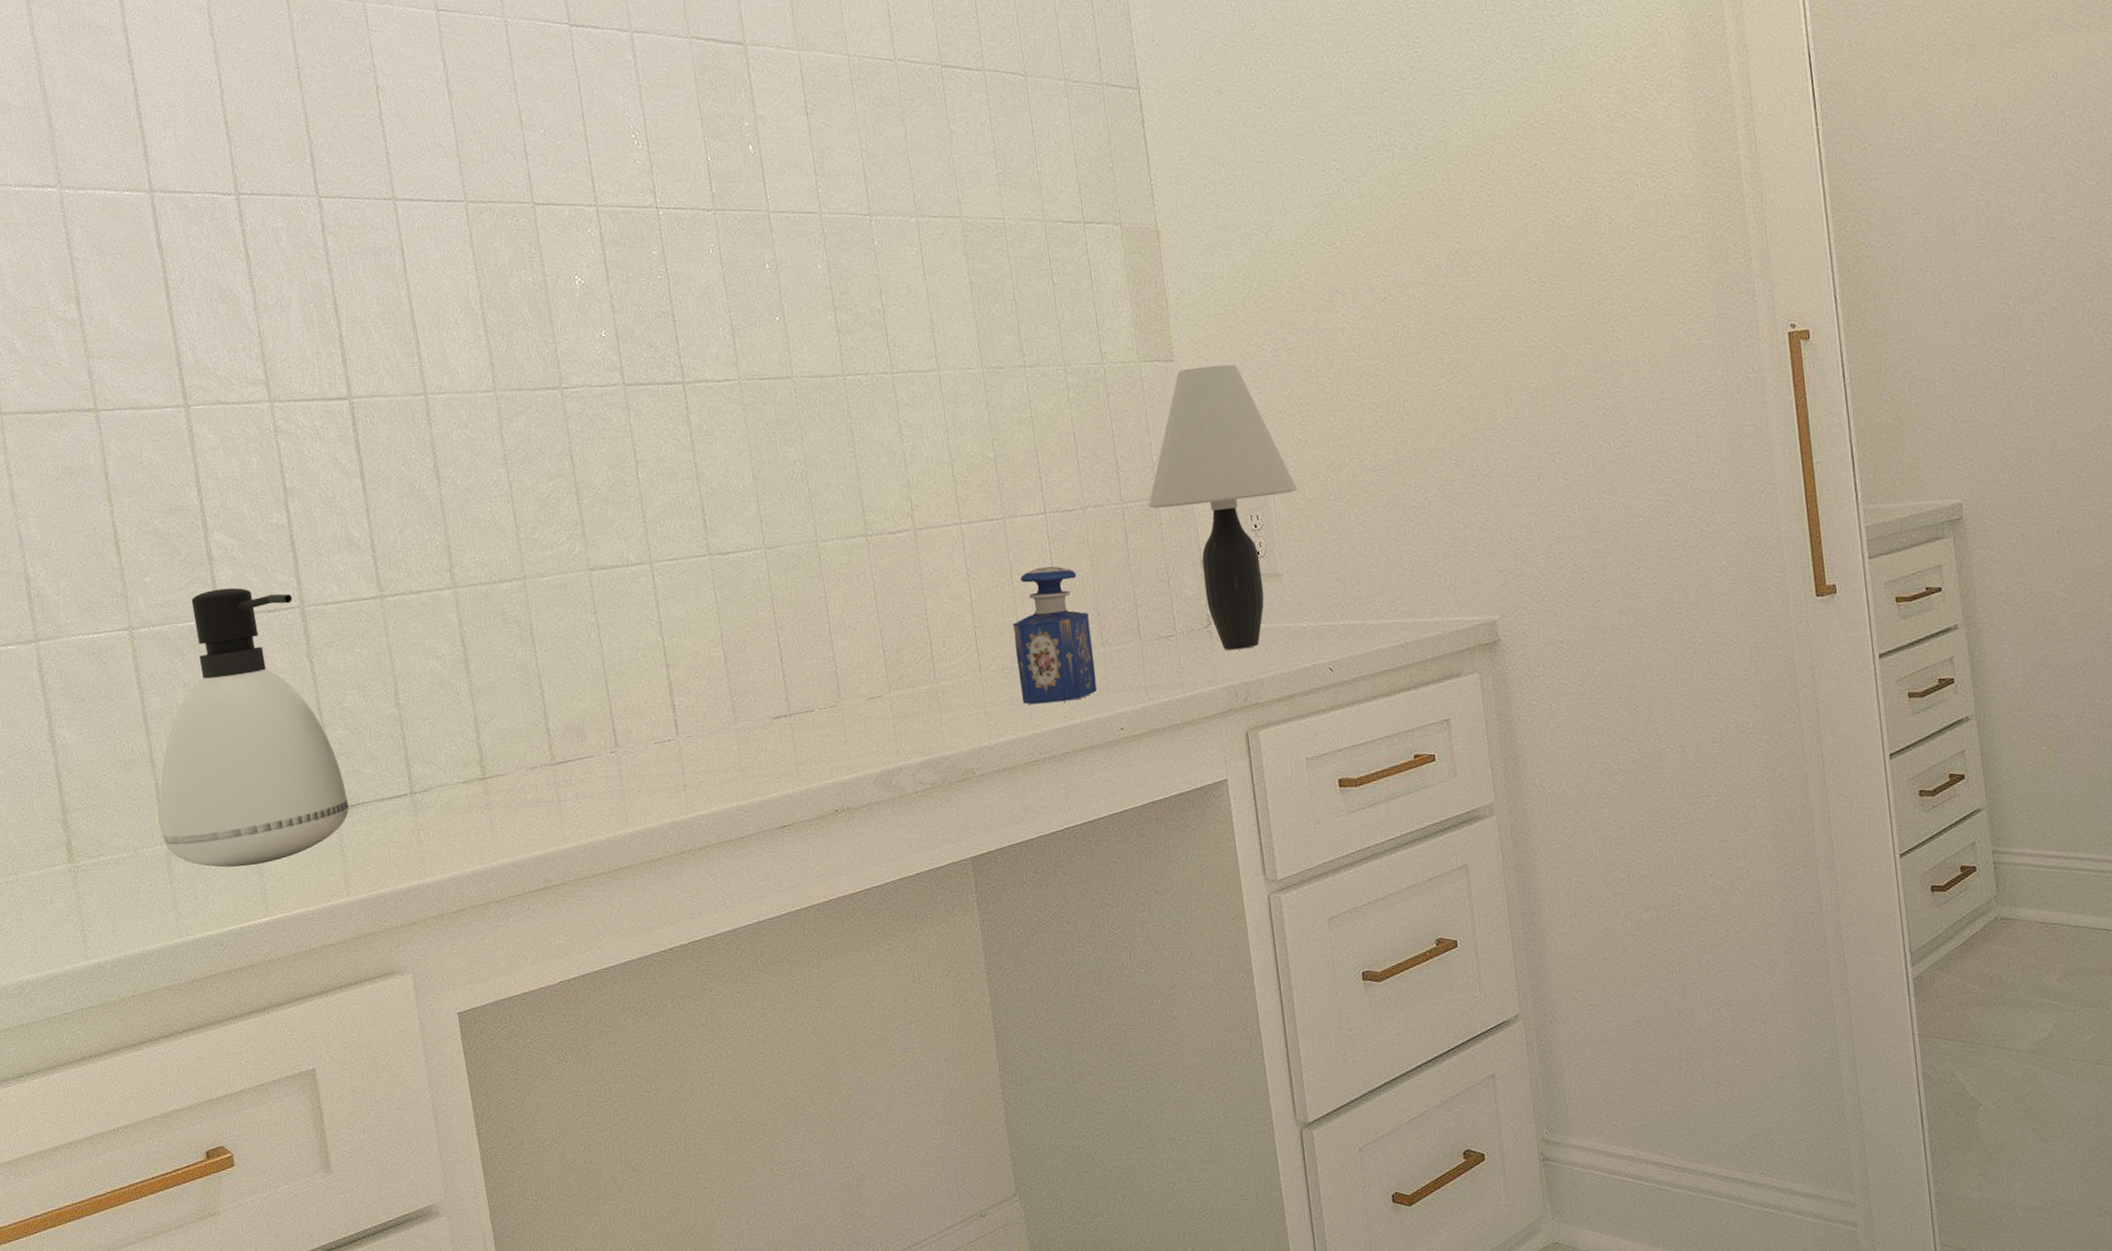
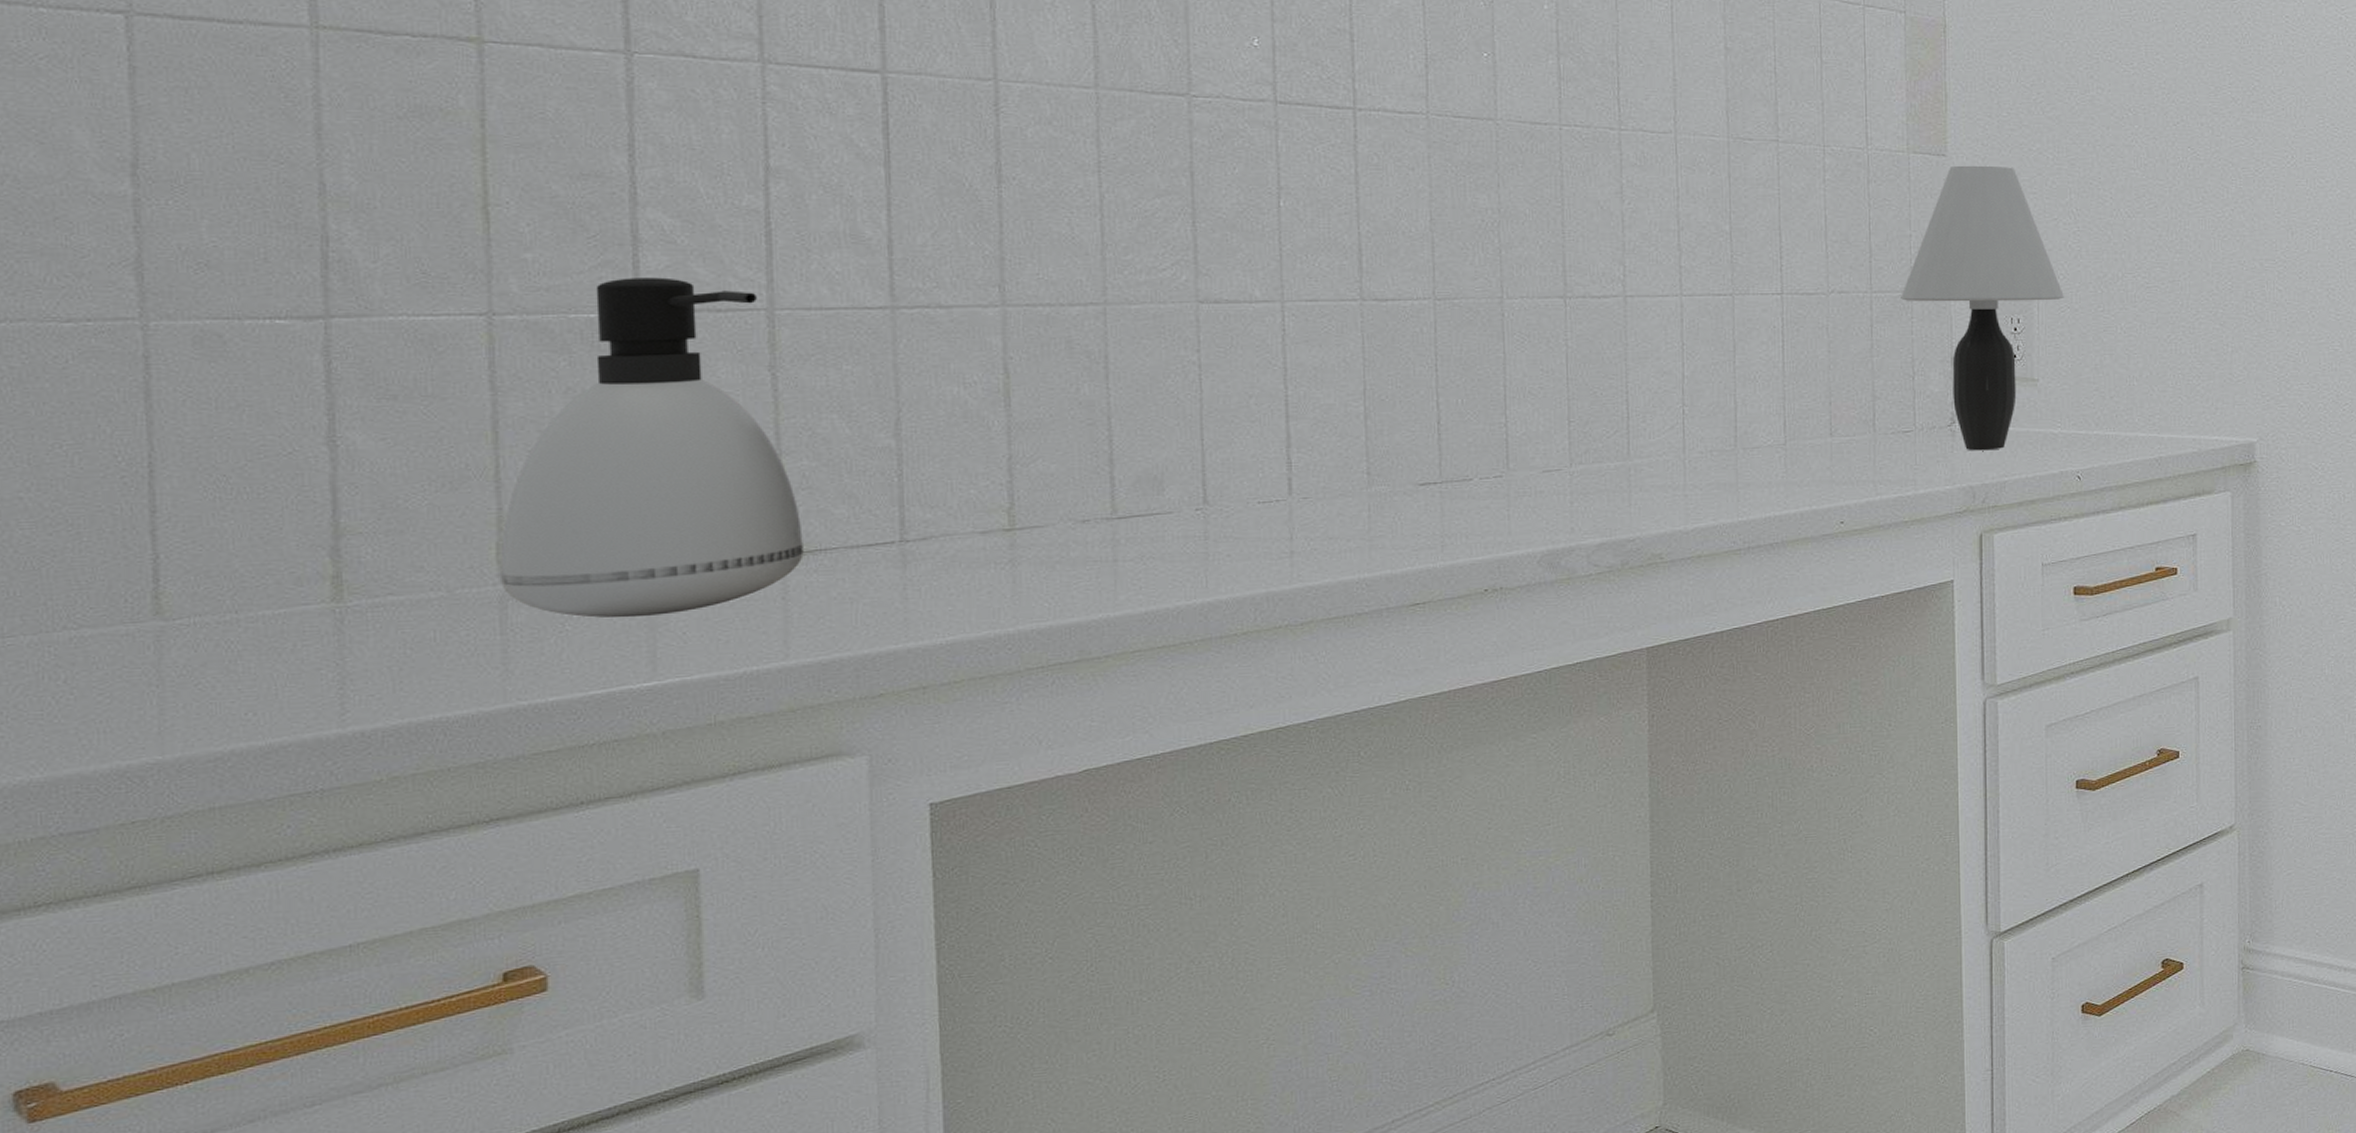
perfume bottle: present [1013,566,1097,705] -> none [1728,350,1819,491]

